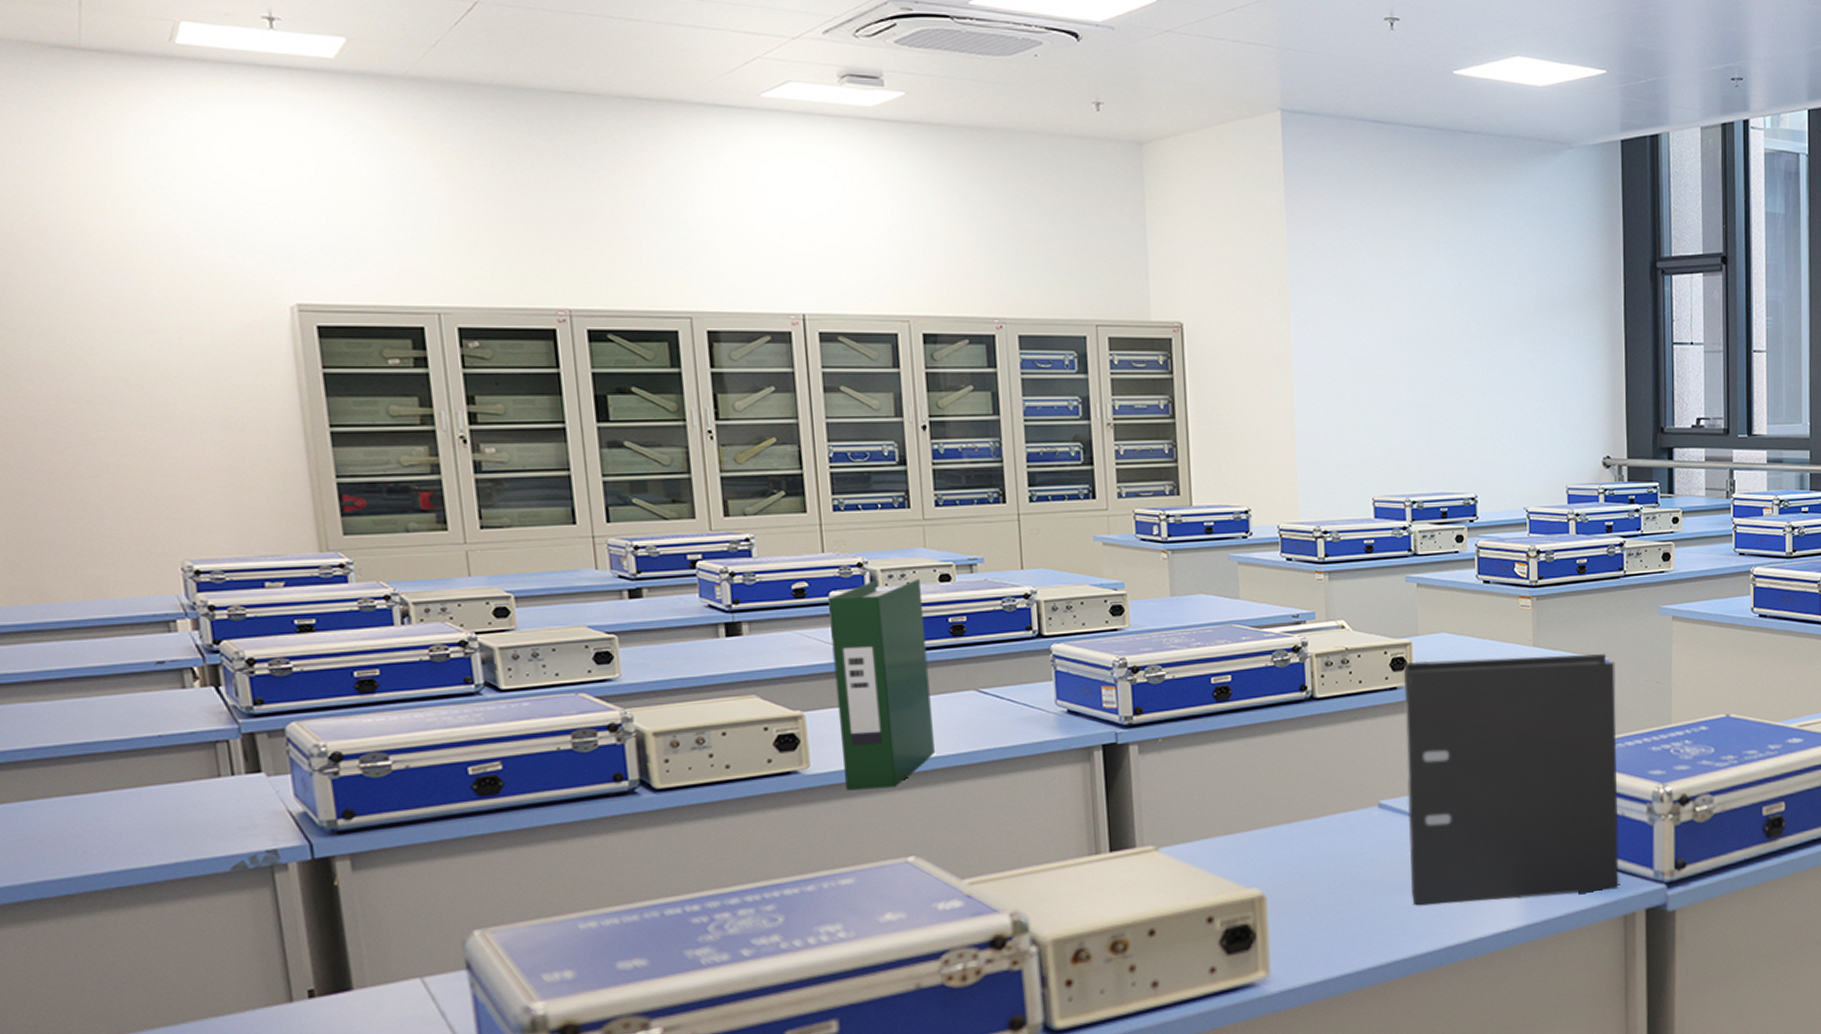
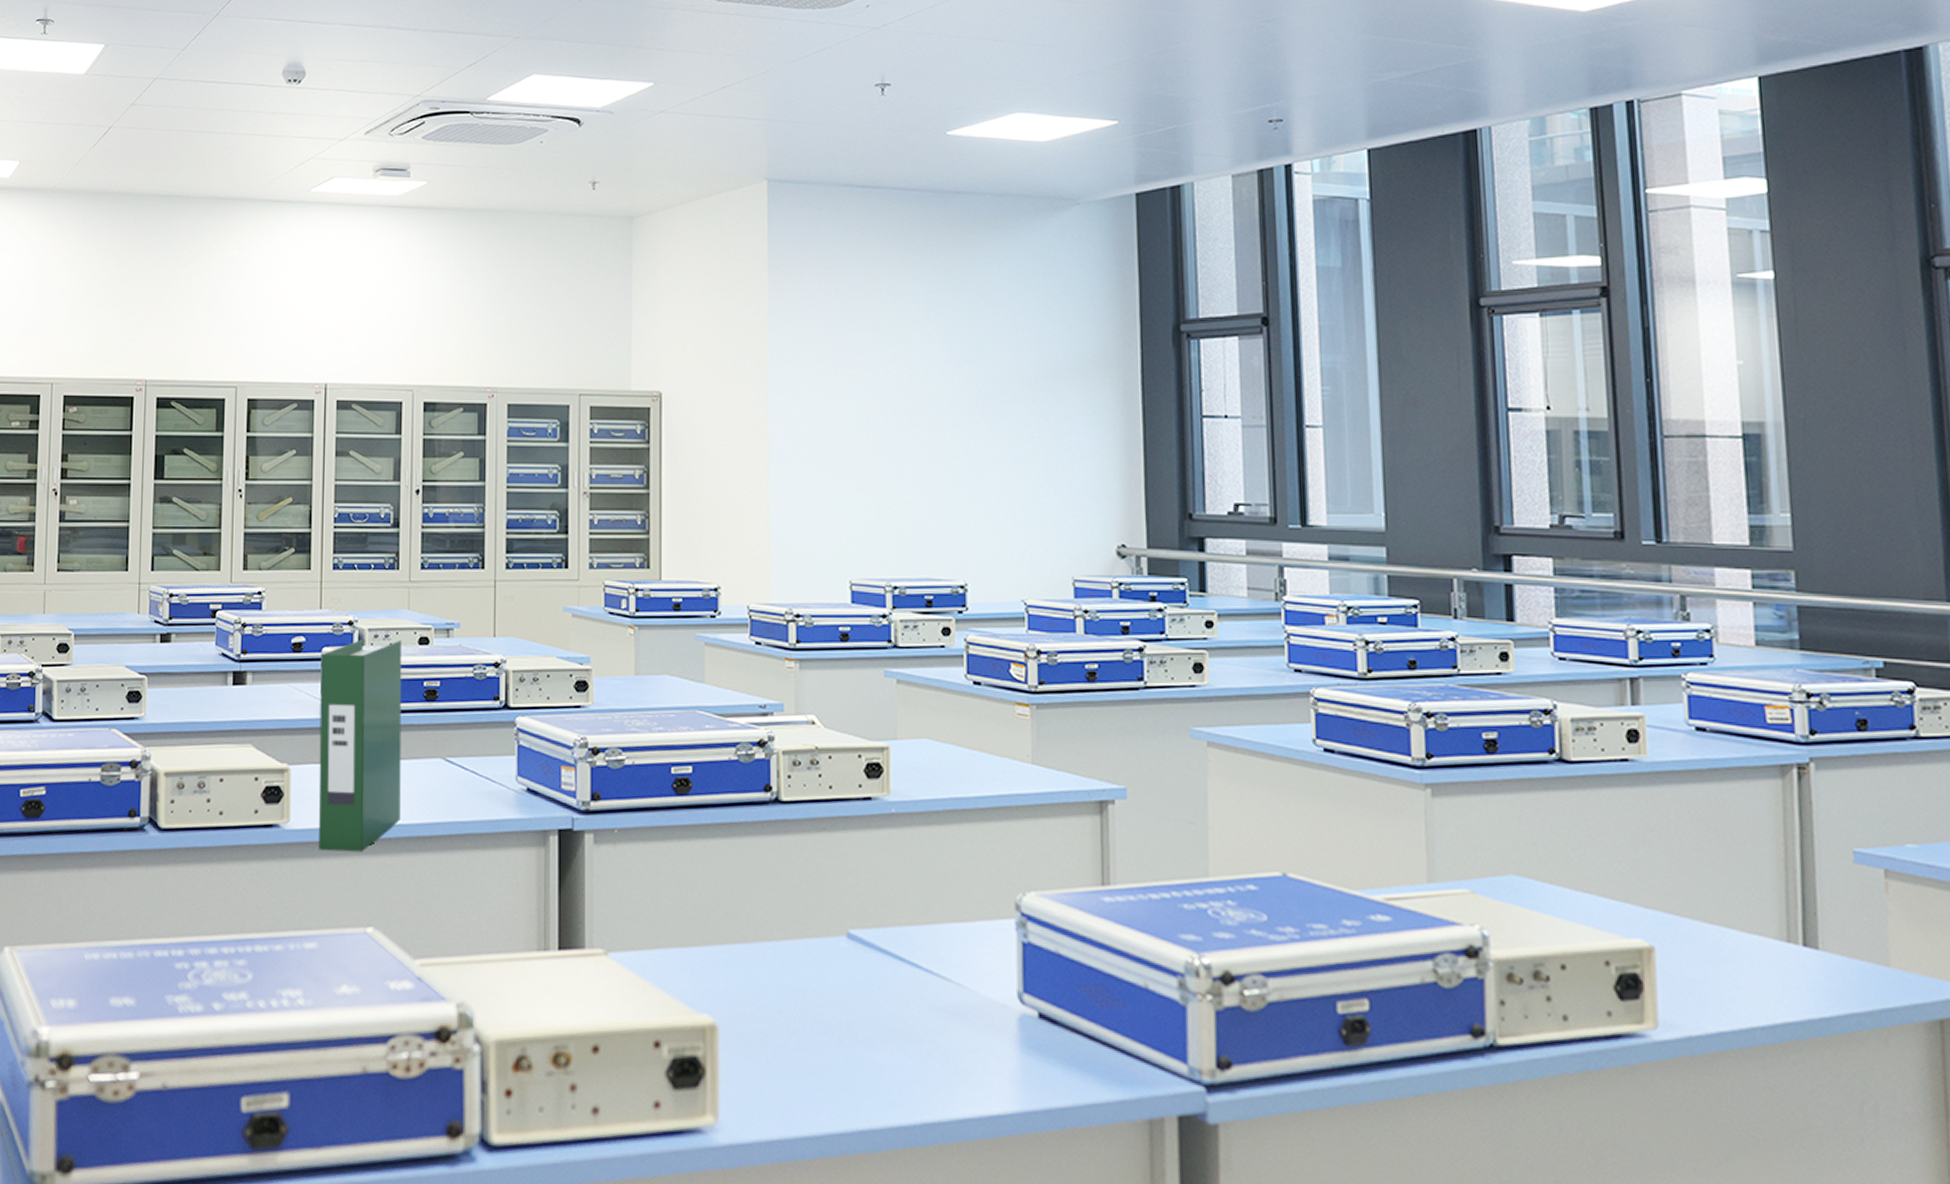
binder: present [1403,654,1619,906] -> none [879,768,1142,1084]

